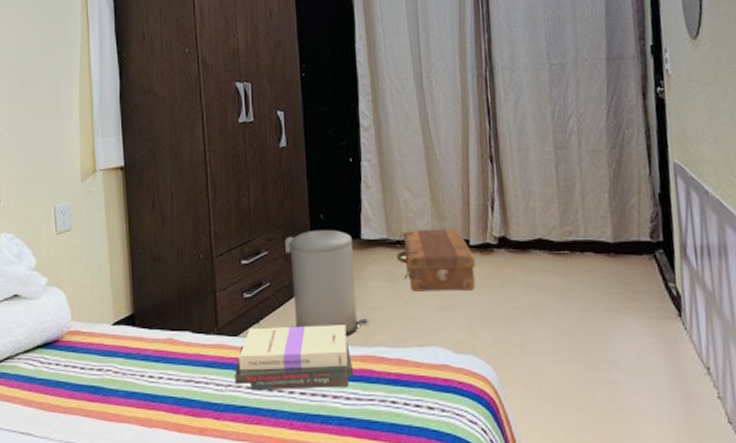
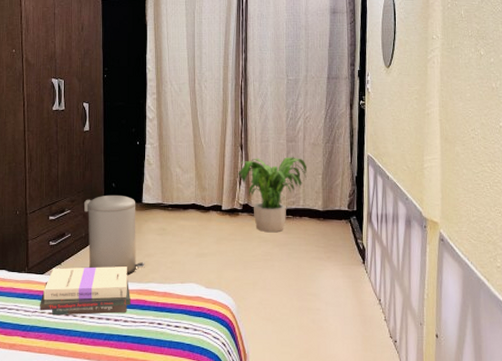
suitcase: present [397,228,476,292] -> none [168,197,225,243]
potted plant: none [484,169,588,275] -> present [234,157,308,233]

